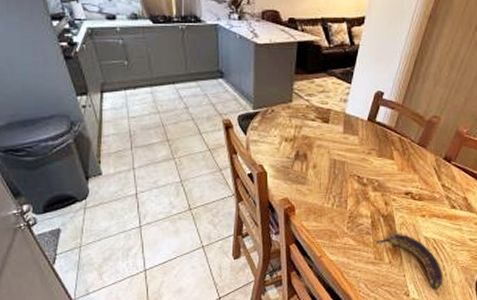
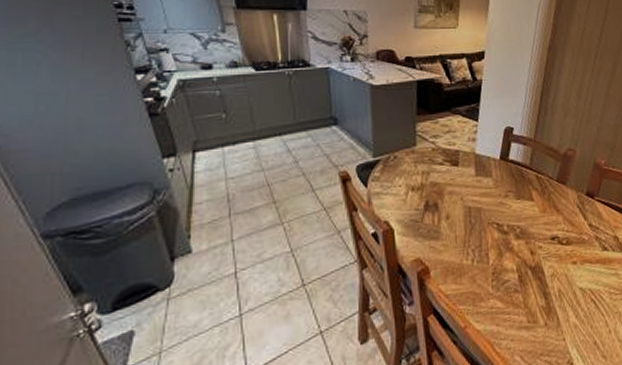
banana: present [377,233,444,290] -> none [527,286,609,353]

